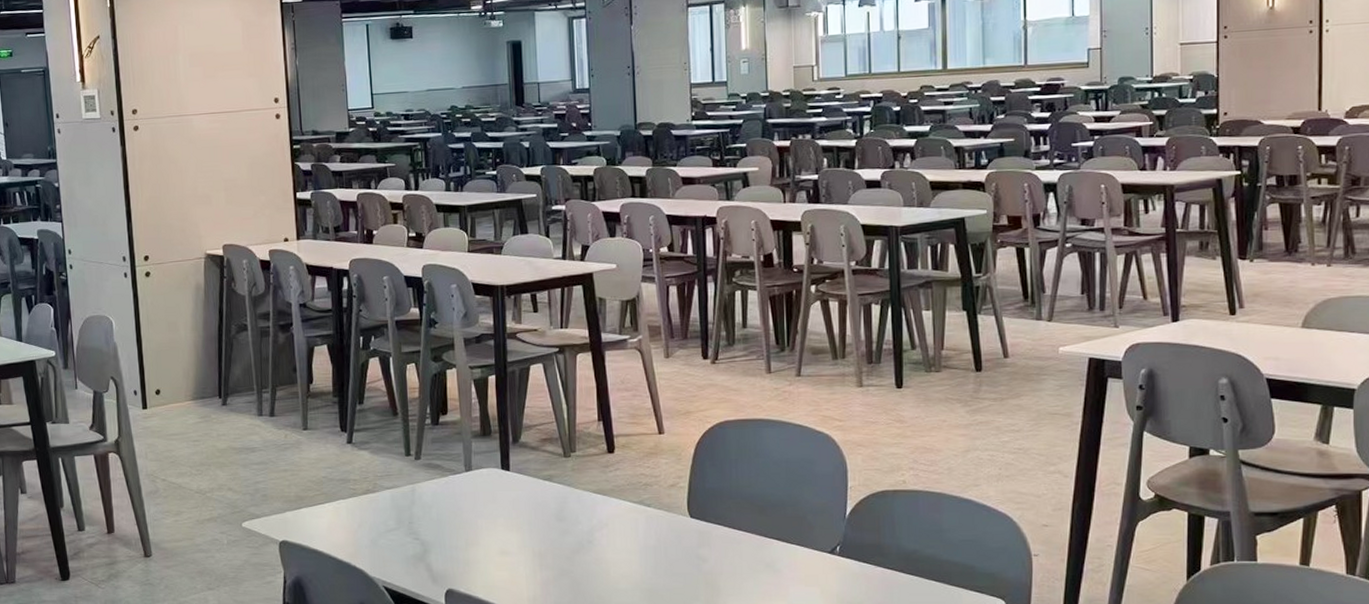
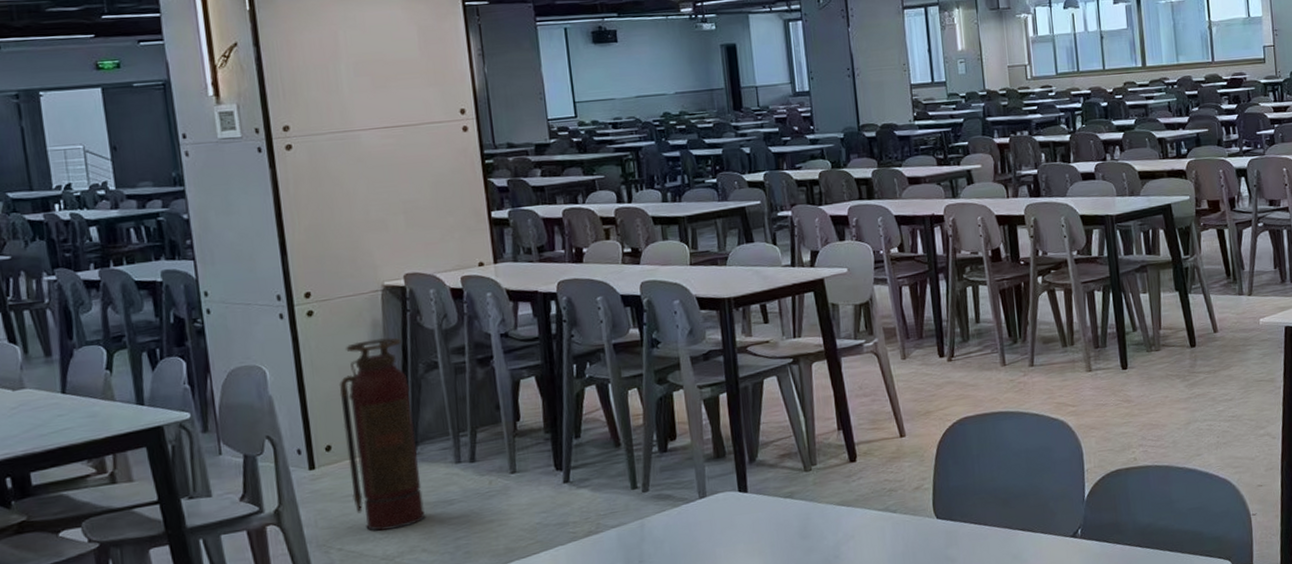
fire extinguisher: none [168,300,233,469] -> present [338,337,426,532]

